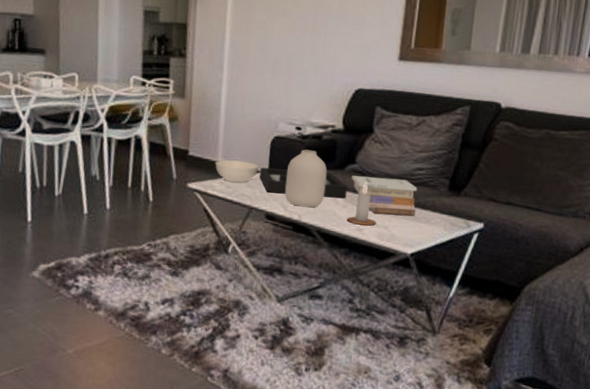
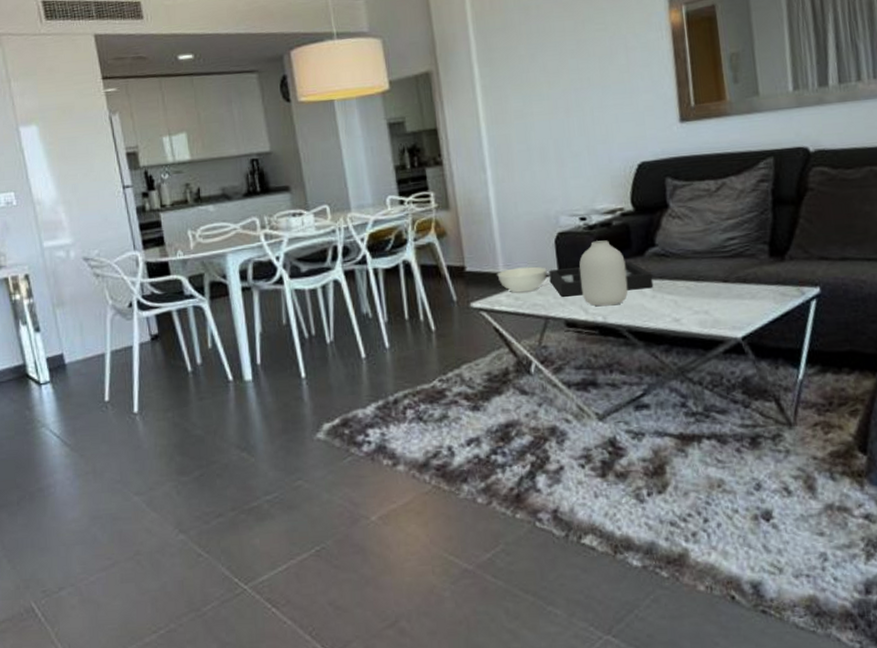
candle: present [347,182,376,226] -> none [659,265,694,315]
books: present [351,175,417,216] -> none [654,254,738,298]

